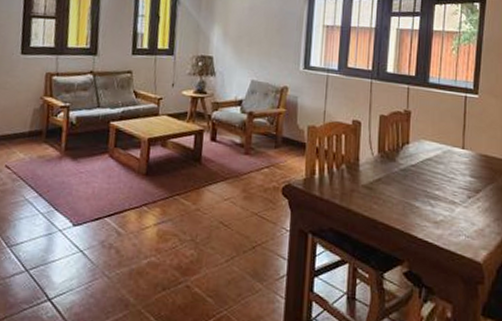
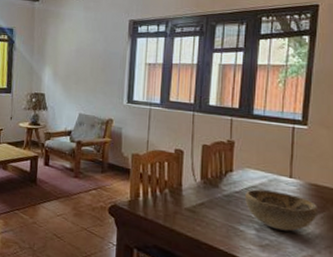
decorative bowl: none [421,162,487,205] -> present [245,189,317,231]

